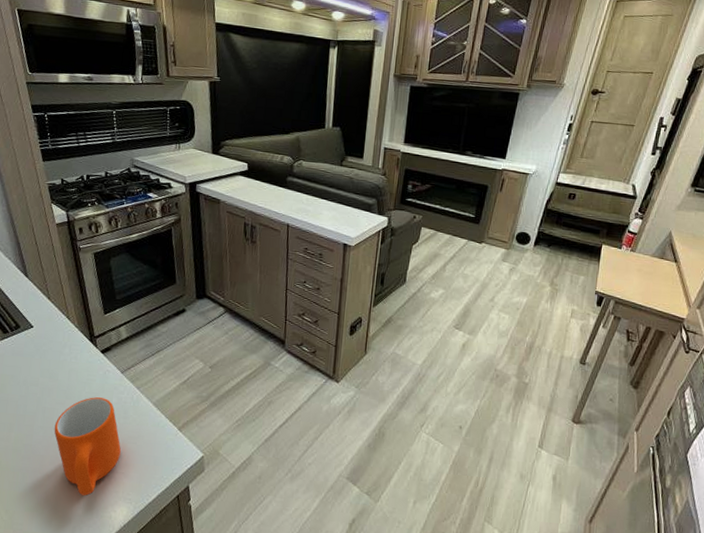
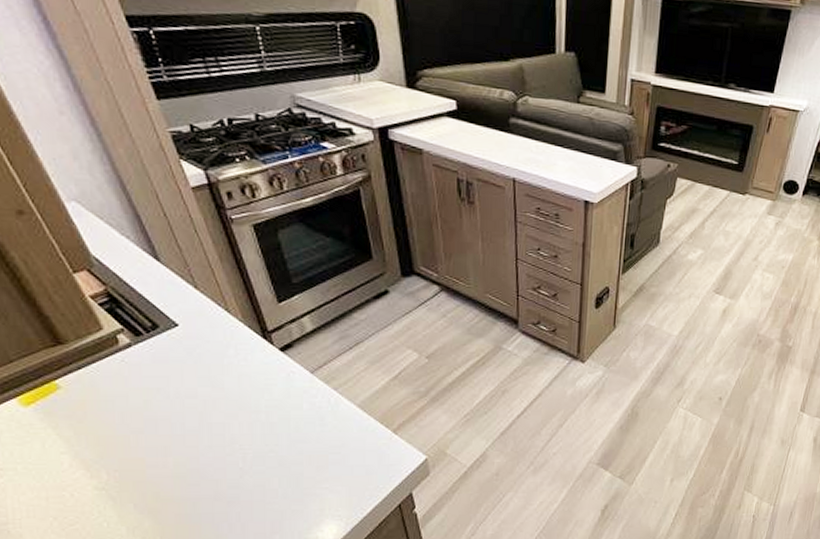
mug: present [54,397,121,496] -> none [227,405,321,518]

